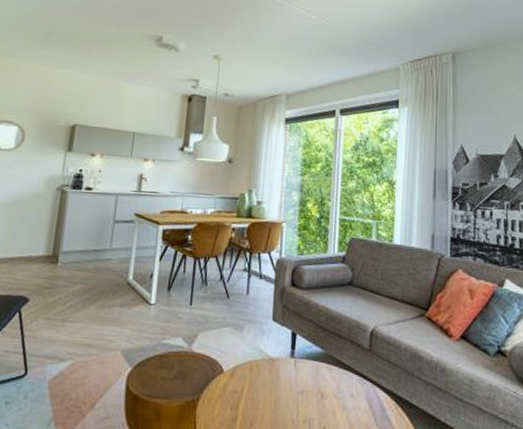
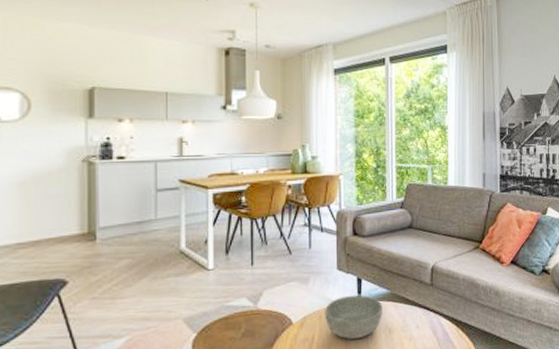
bowl: none [256,349,316,399] -> present [325,294,383,339]

